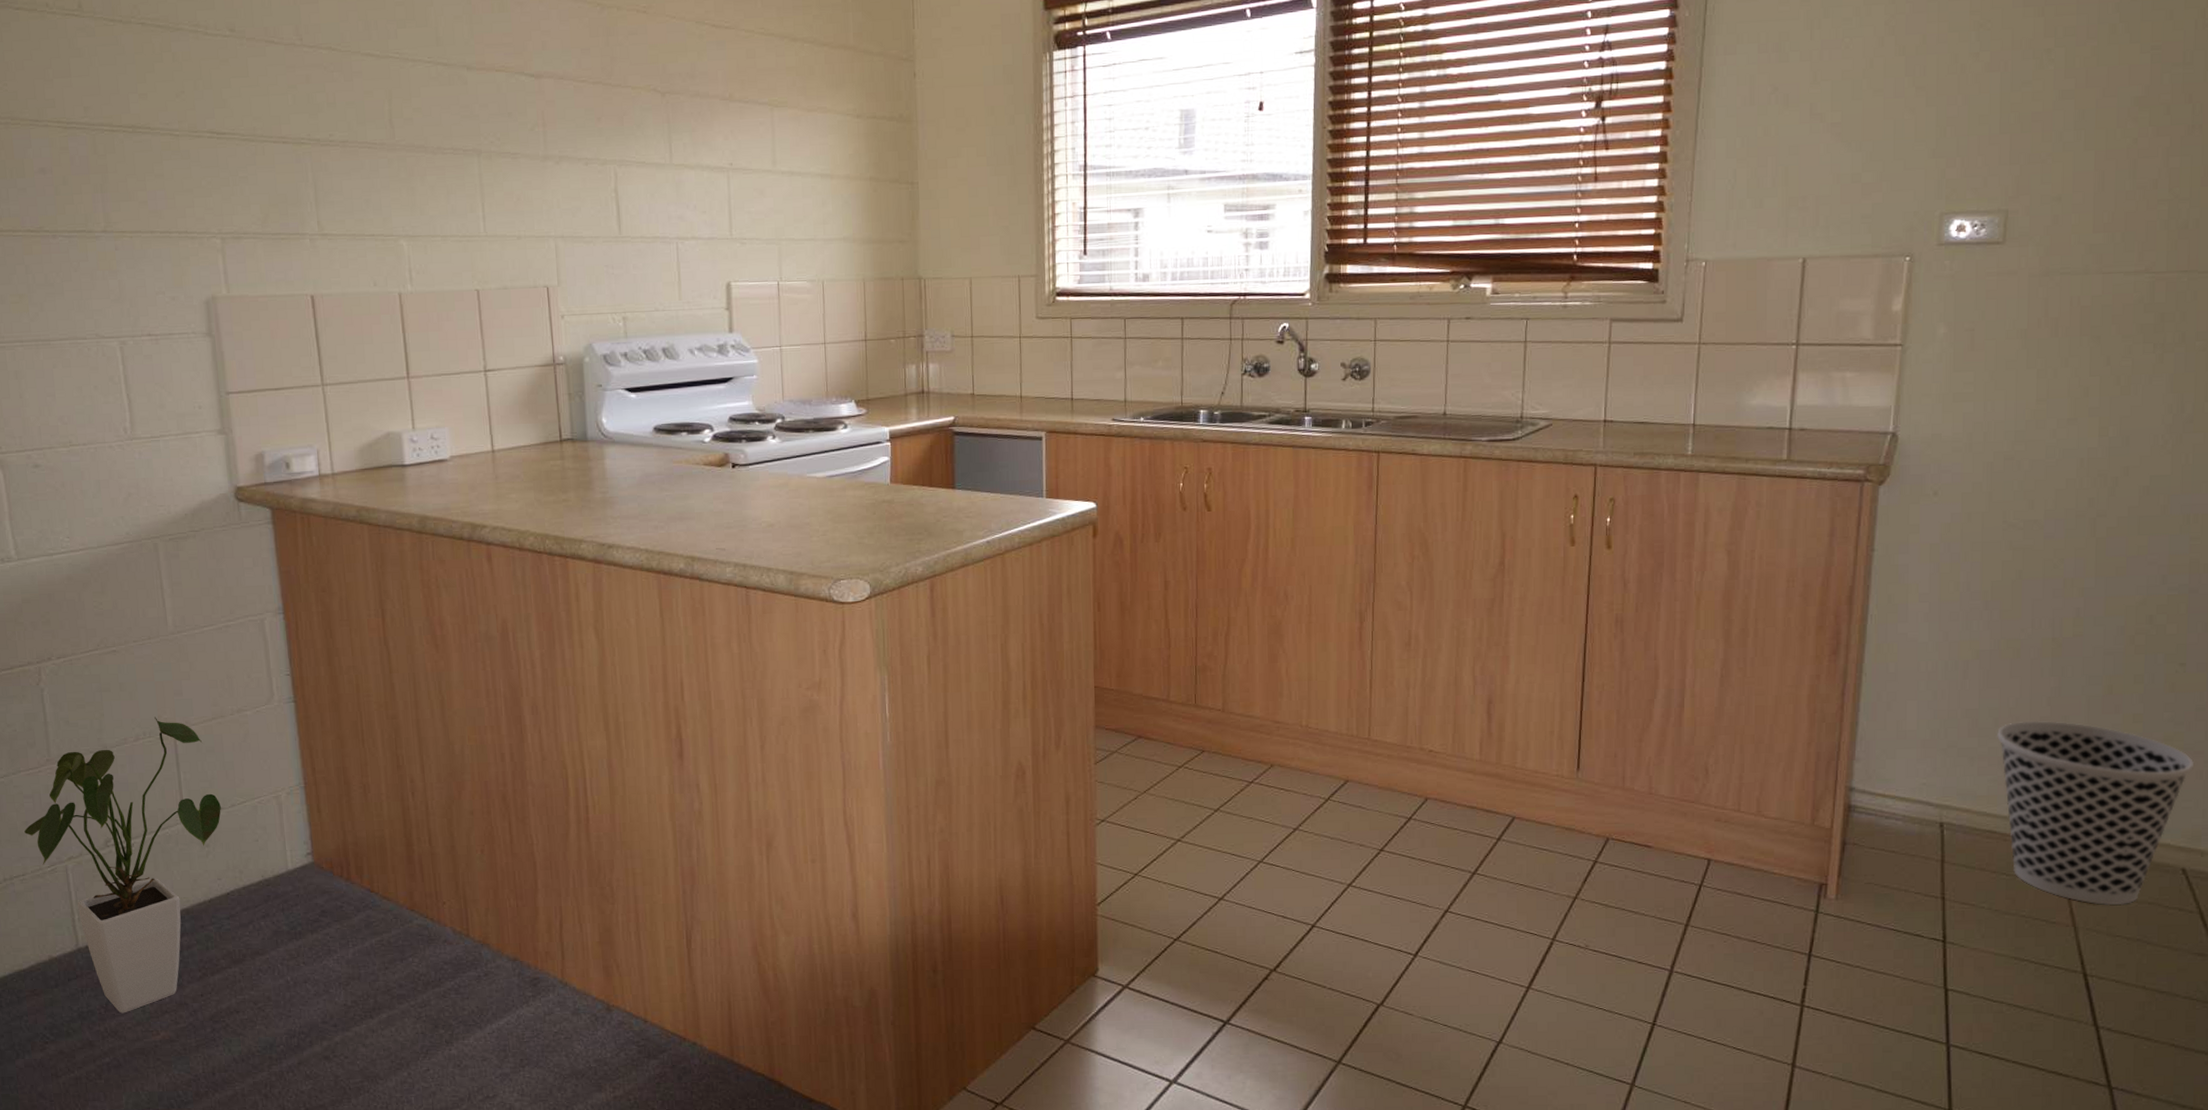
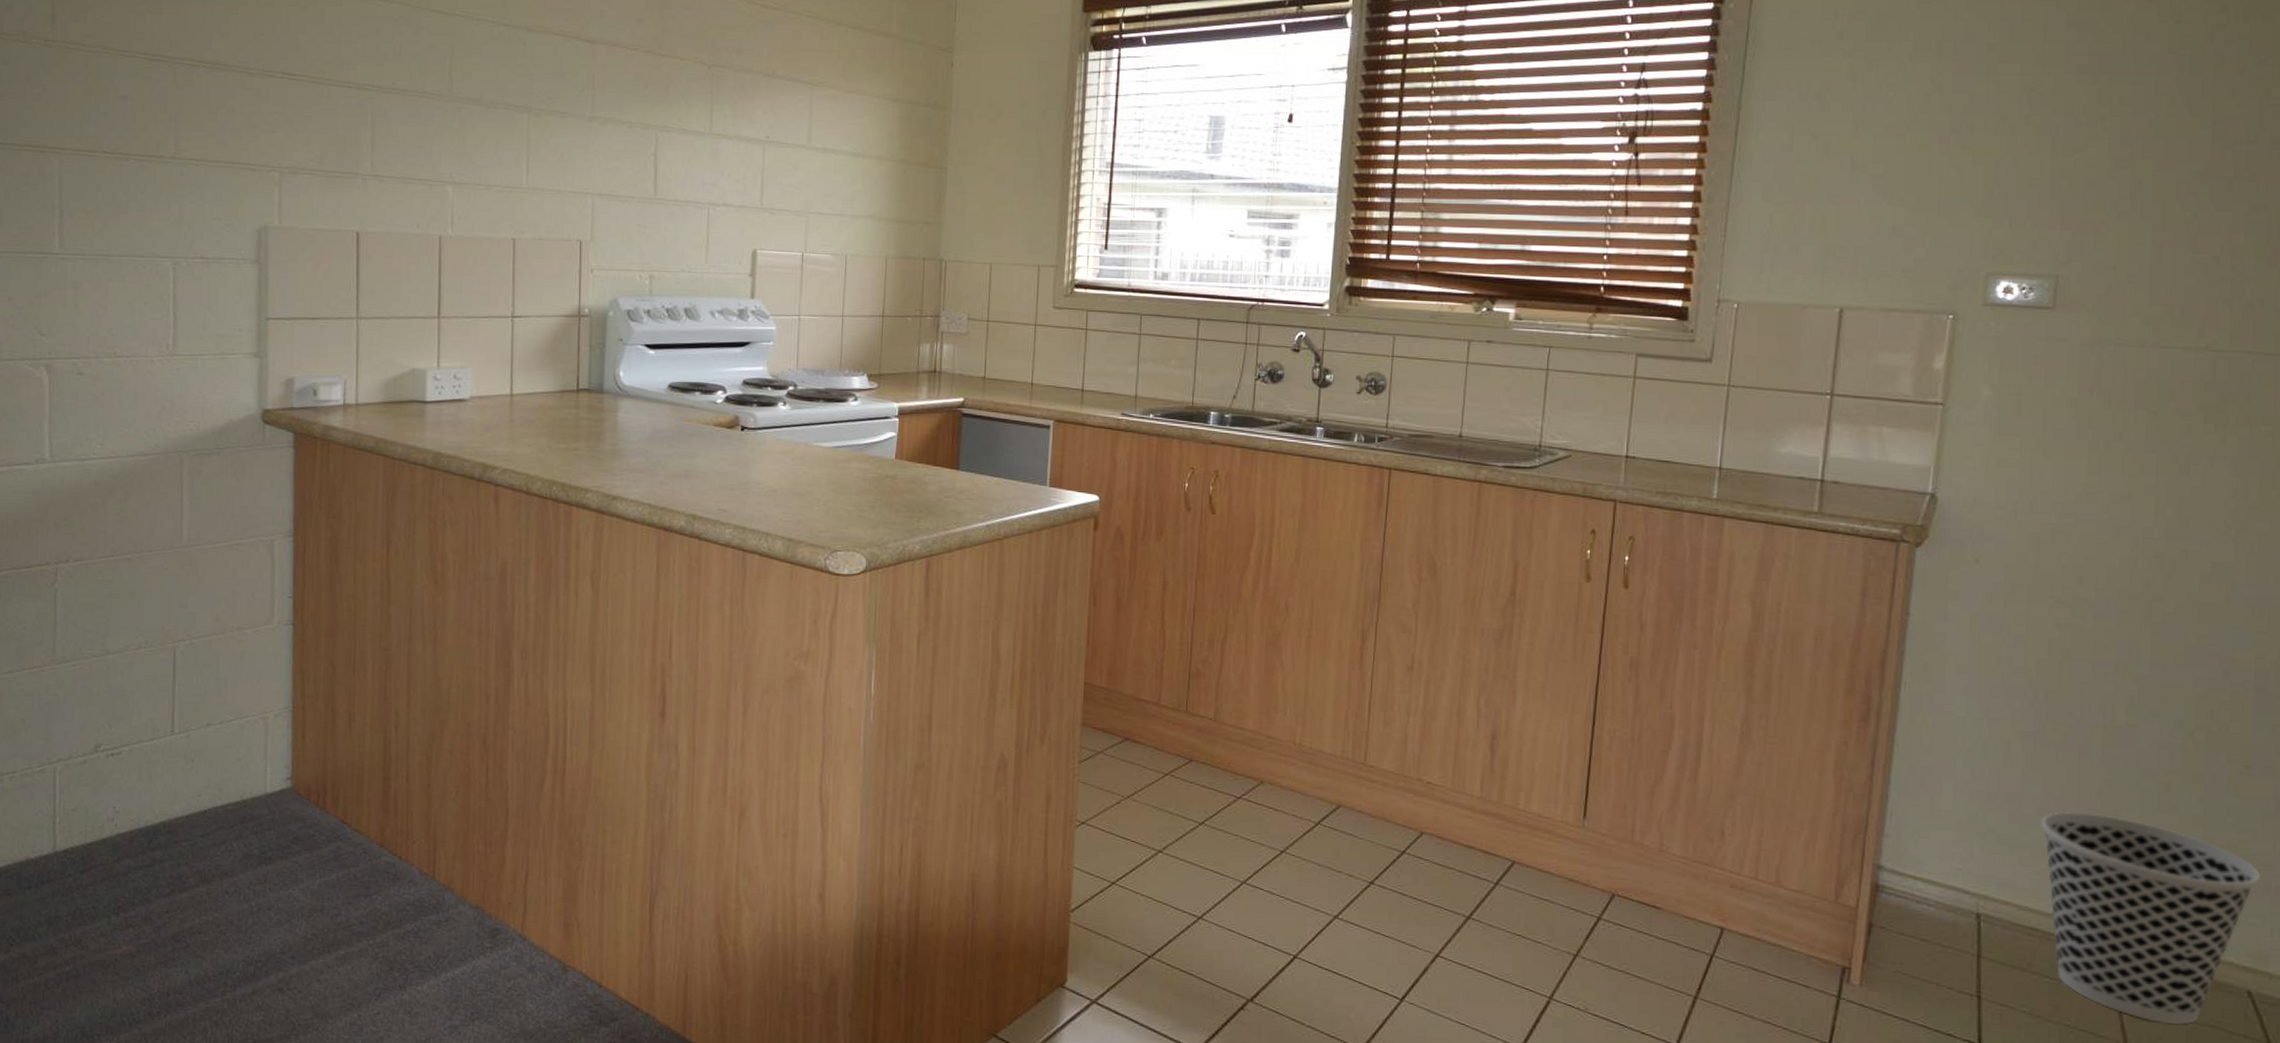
house plant: present [24,717,221,1014] -> none [20,627,210,923]

